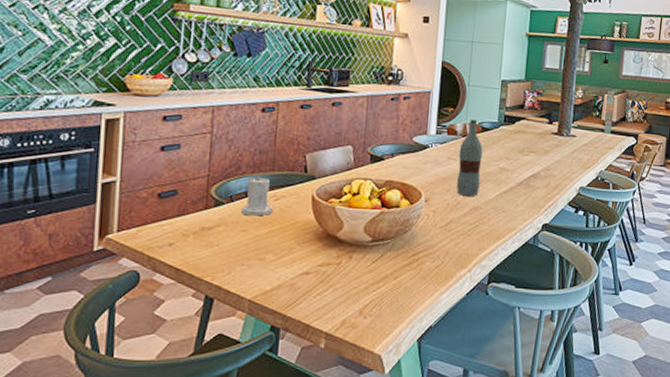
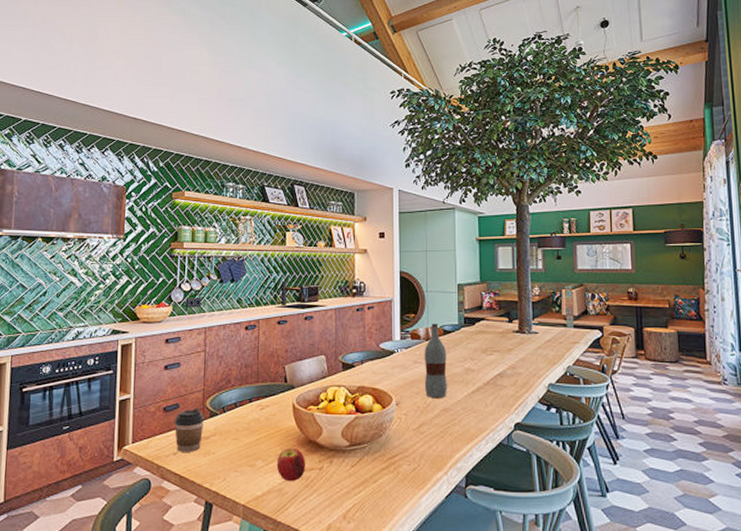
coffee cup: none [170,195,208,244] -> present [174,407,205,452]
candle: present [241,174,273,216] -> none [233,386,260,425]
fruit: none [289,242,323,276] -> present [276,448,306,481]

